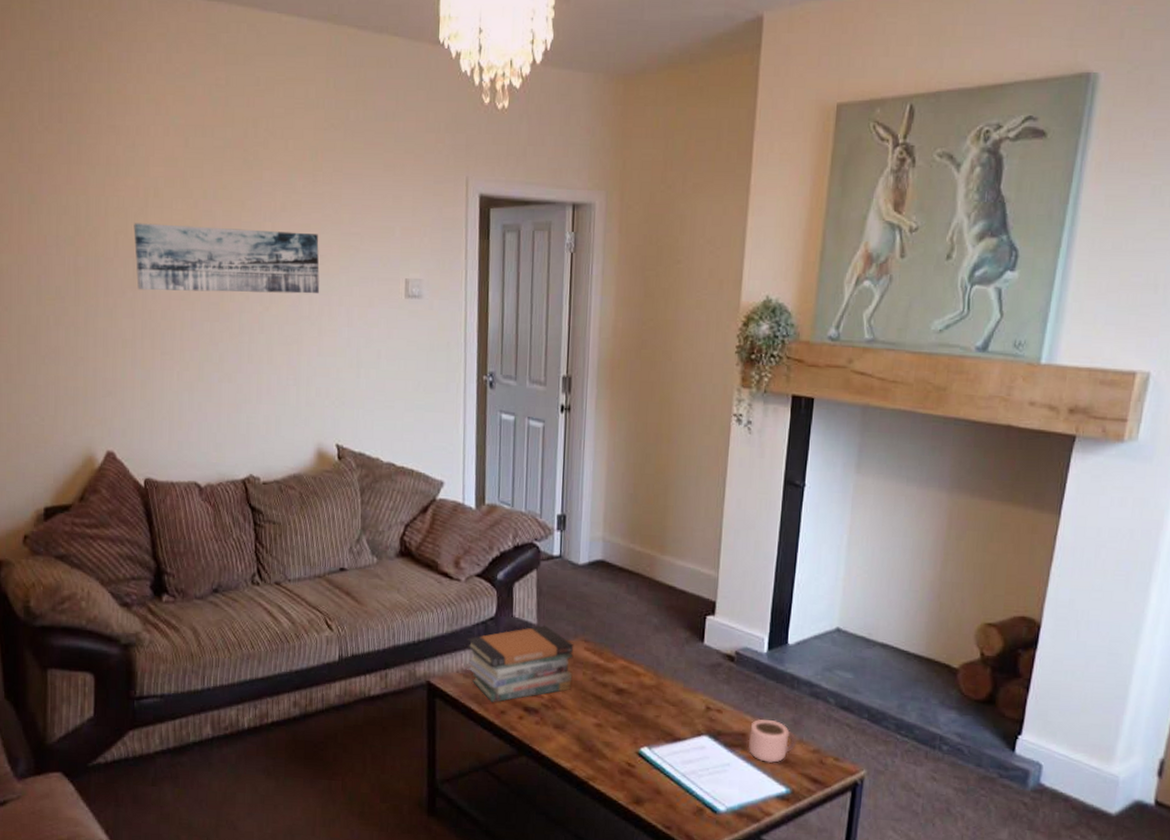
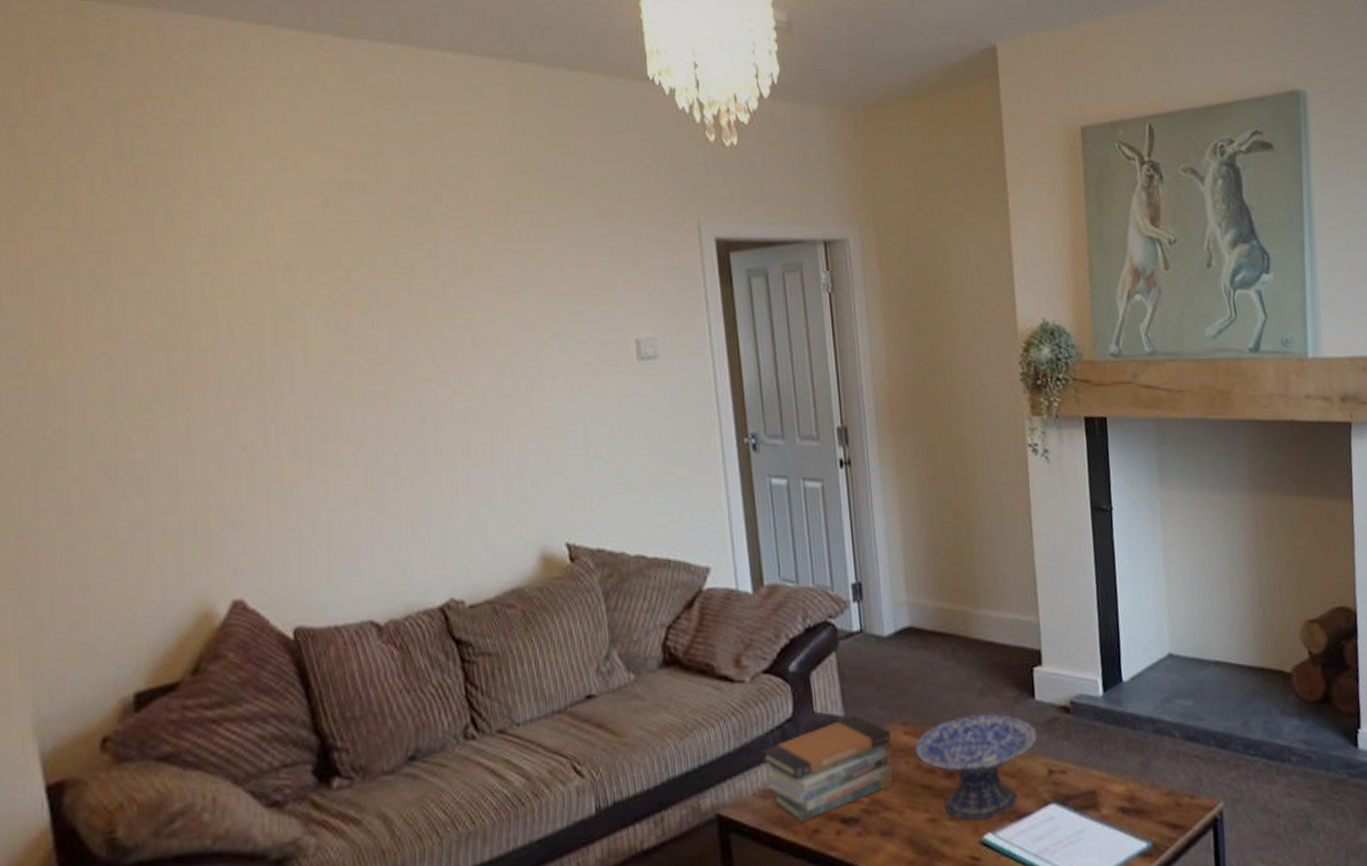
wall art: present [134,223,320,294] -> none [256,297,527,387]
decorative bowl: none [592,645,701,736] -> present [914,714,1038,822]
mug: present [748,719,797,764] -> none [1098,769,1150,819]

